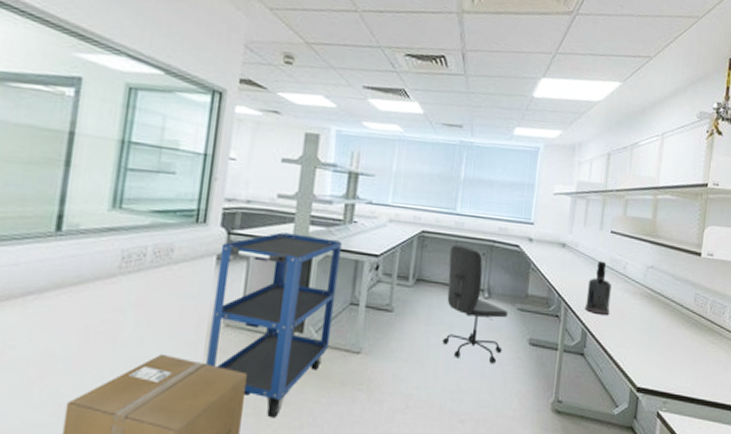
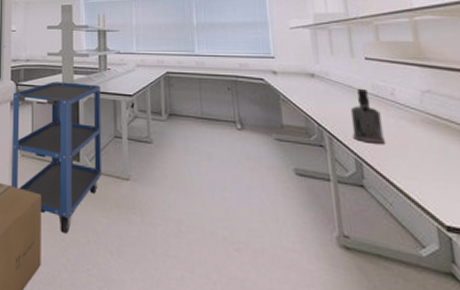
office chair: present [442,244,508,365] -> none [194,81,267,194]

